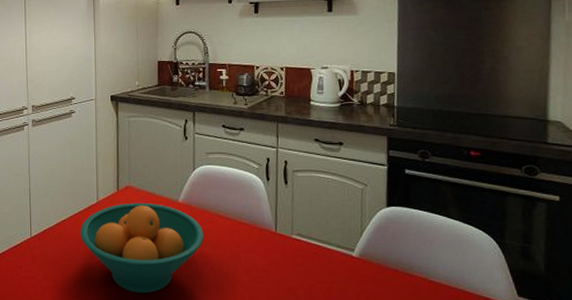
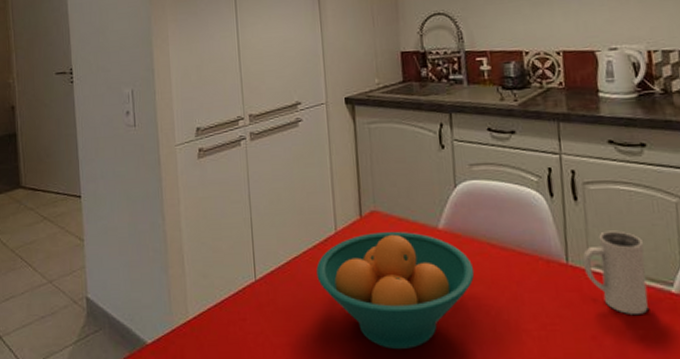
mug: none [288,208,335,272] -> present [583,230,648,314]

